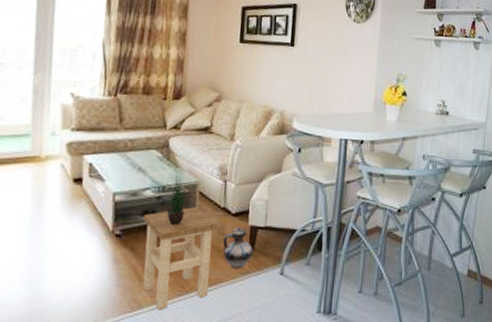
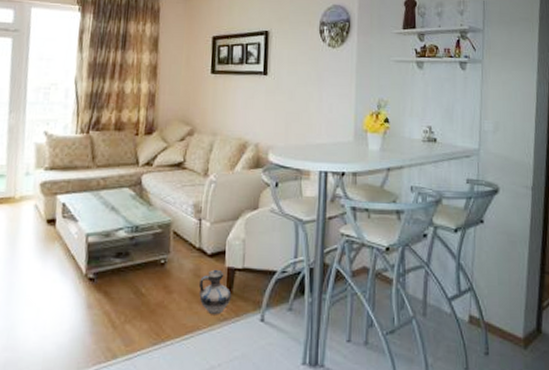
stool: present [143,207,217,311] -> none [116,248,193,361]
potted plant: present [163,173,191,226] -> none [136,212,165,268]

